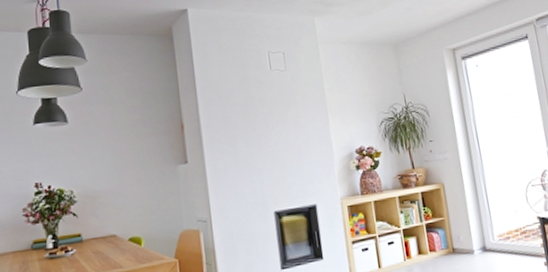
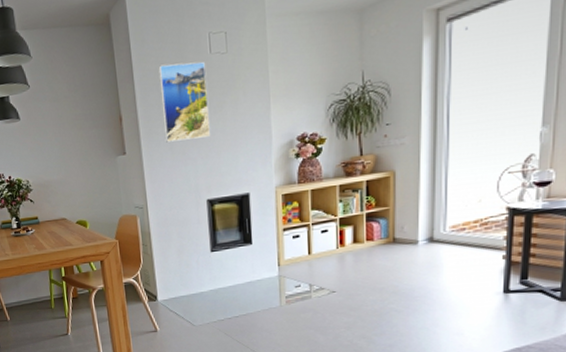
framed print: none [221,76,274,152] -> present [158,61,210,143]

